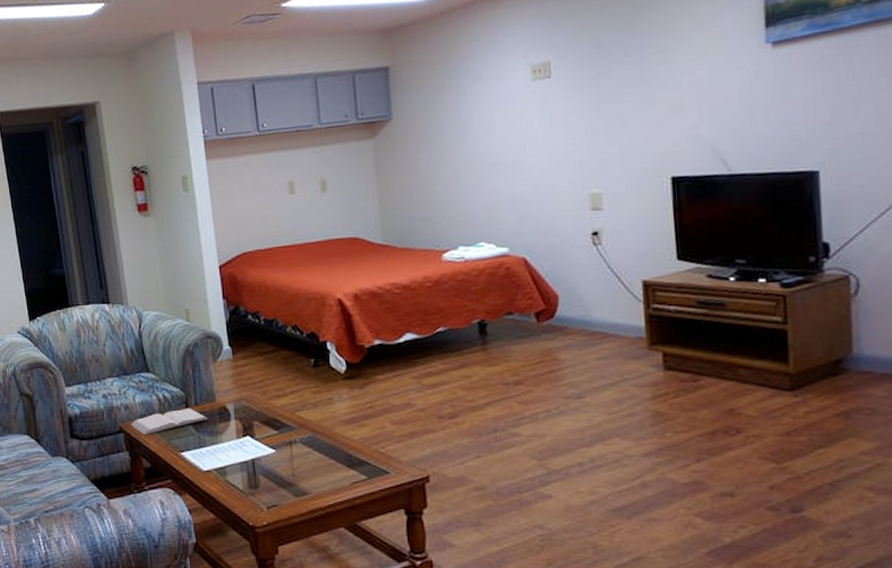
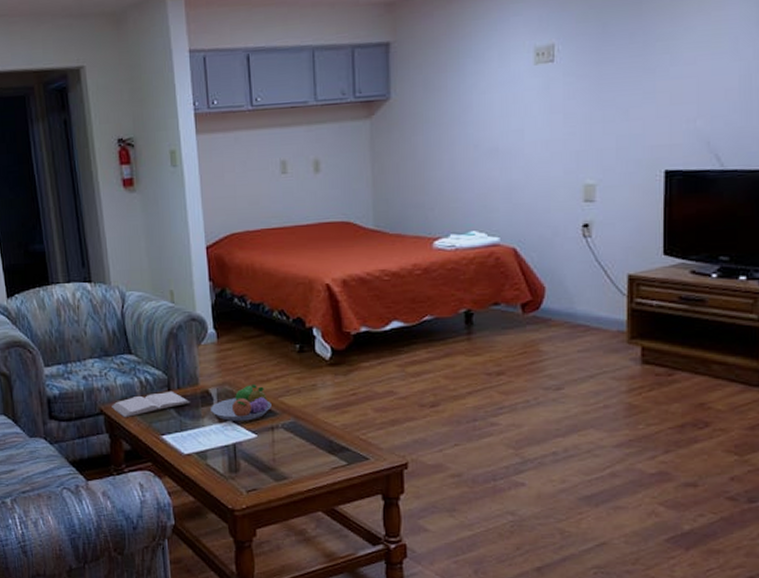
fruit bowl: none [228,398,289,437] -> present [211,383,272,421]

